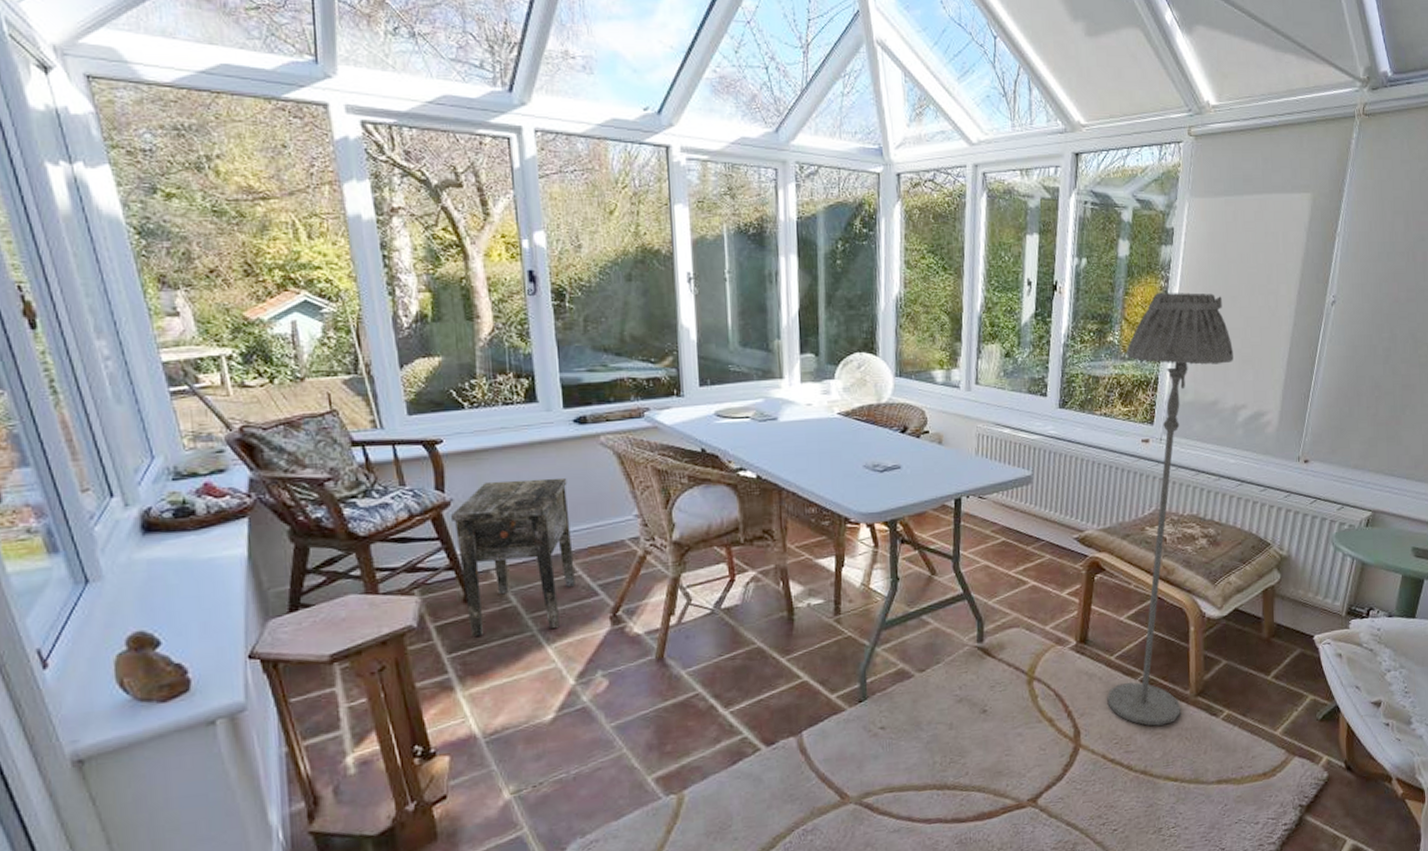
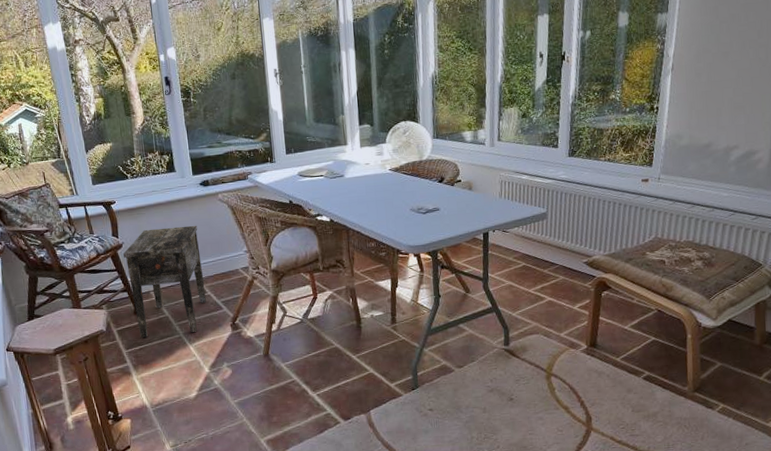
floor lamp: present [1107,292,1233,726] -> none [614,51,726,415]

